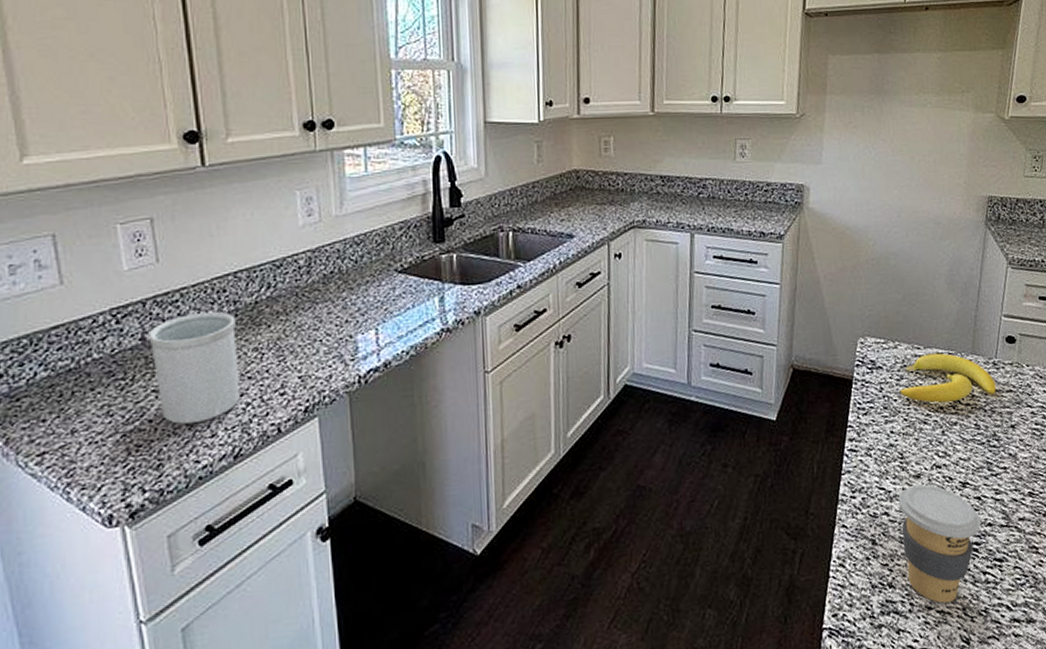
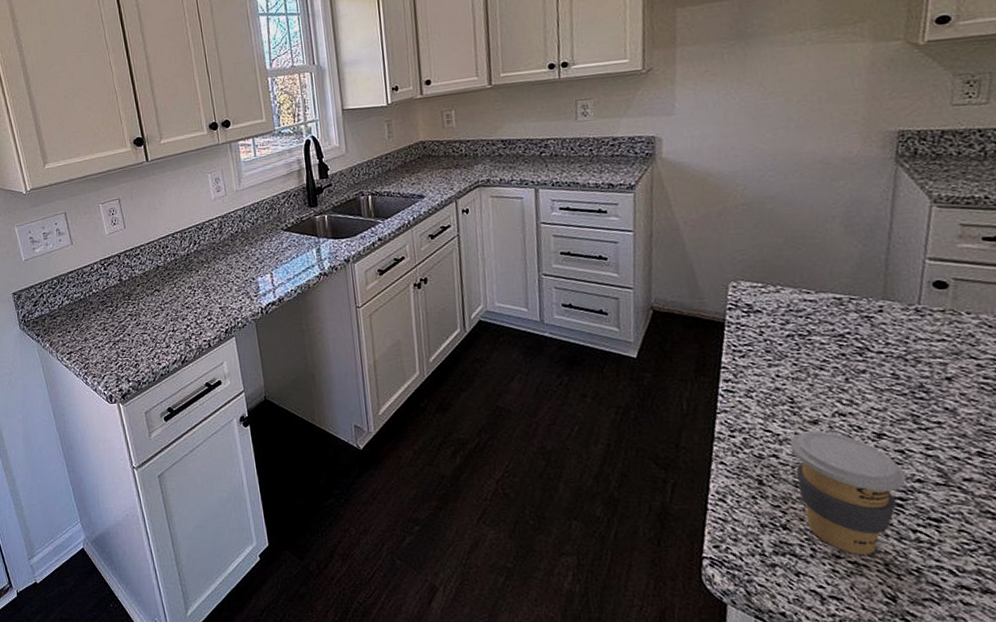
utensil holder: present [148,311,240,424] -> none [123,261,183,338]
banana: present [899,353,996,403] -> none [785,298,921,350]

